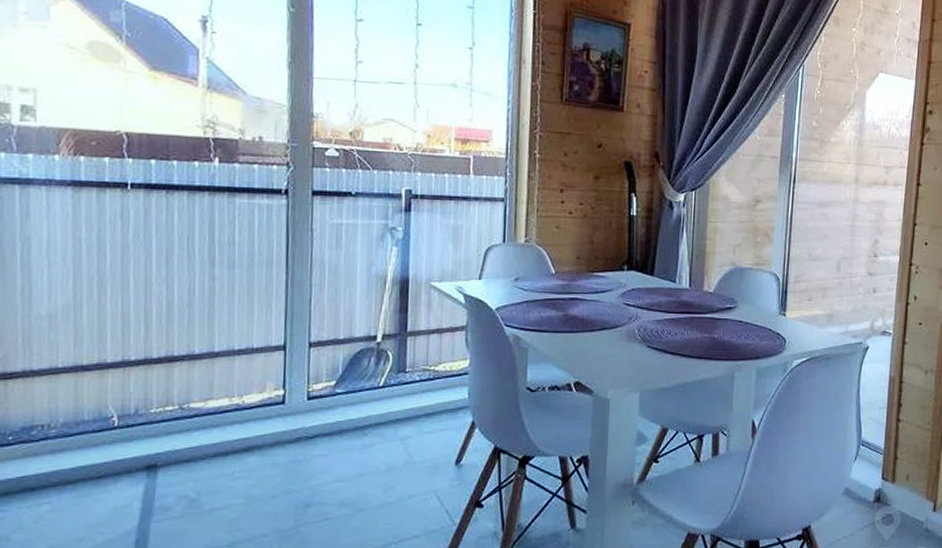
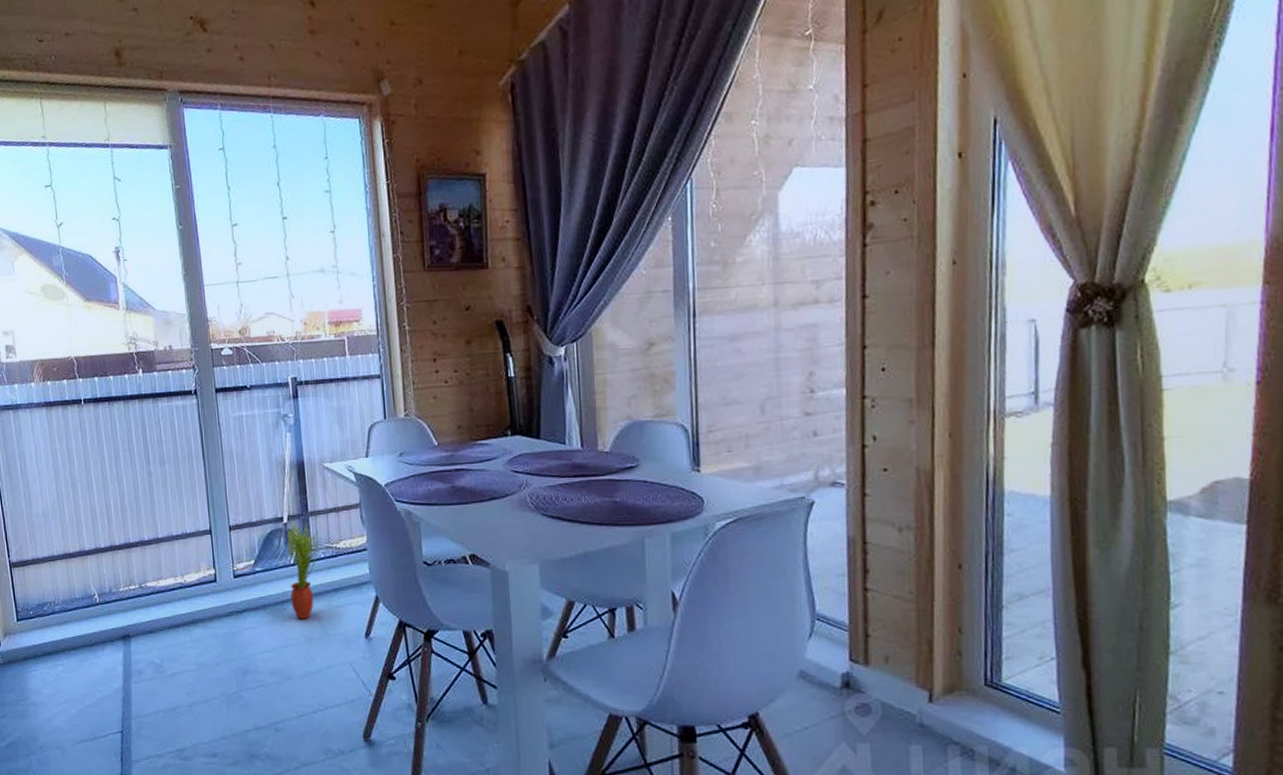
potted plant: none [374,342,415,446] -> present [286,522,318,620]

